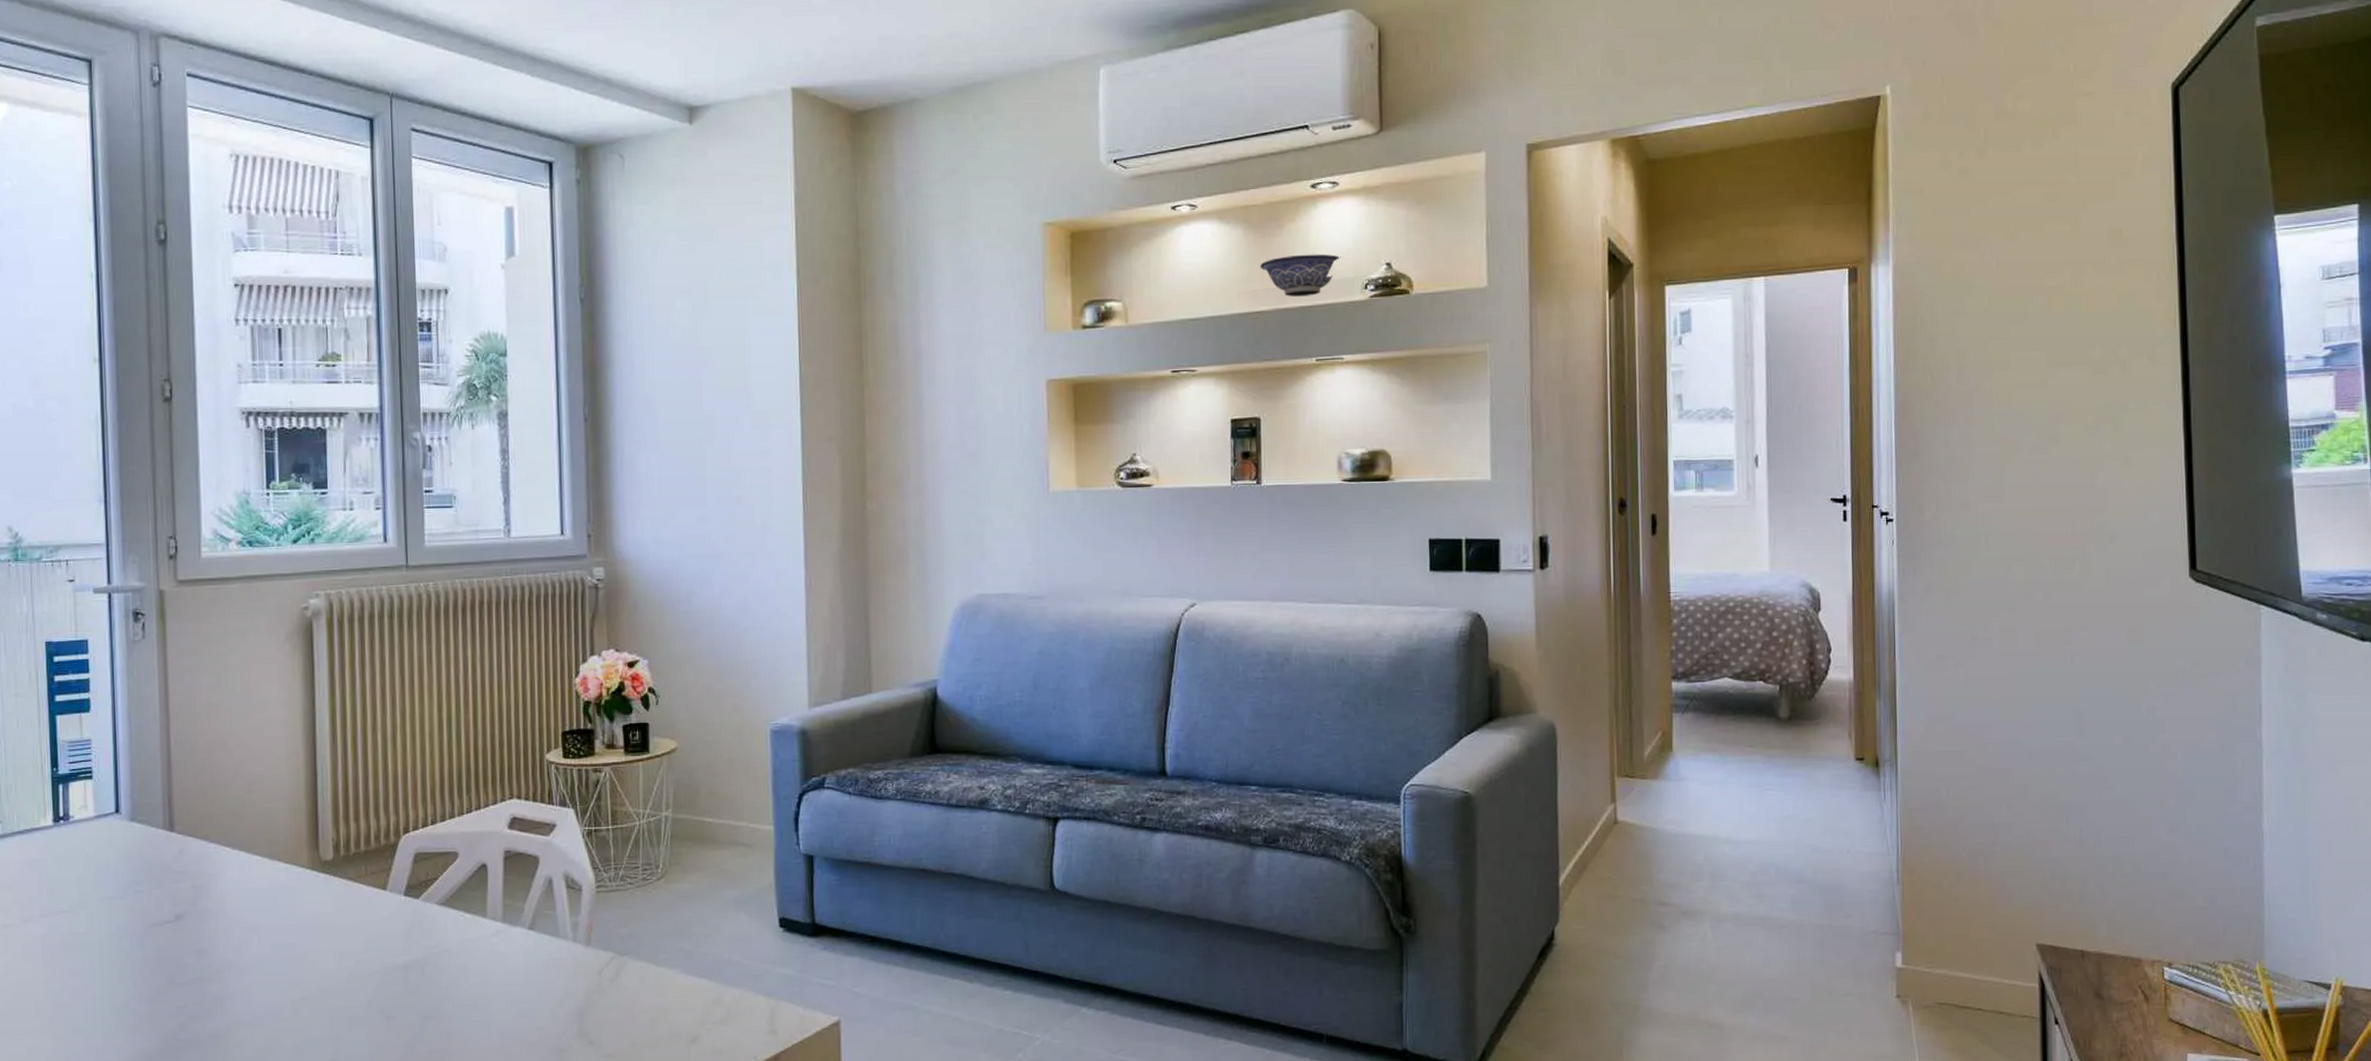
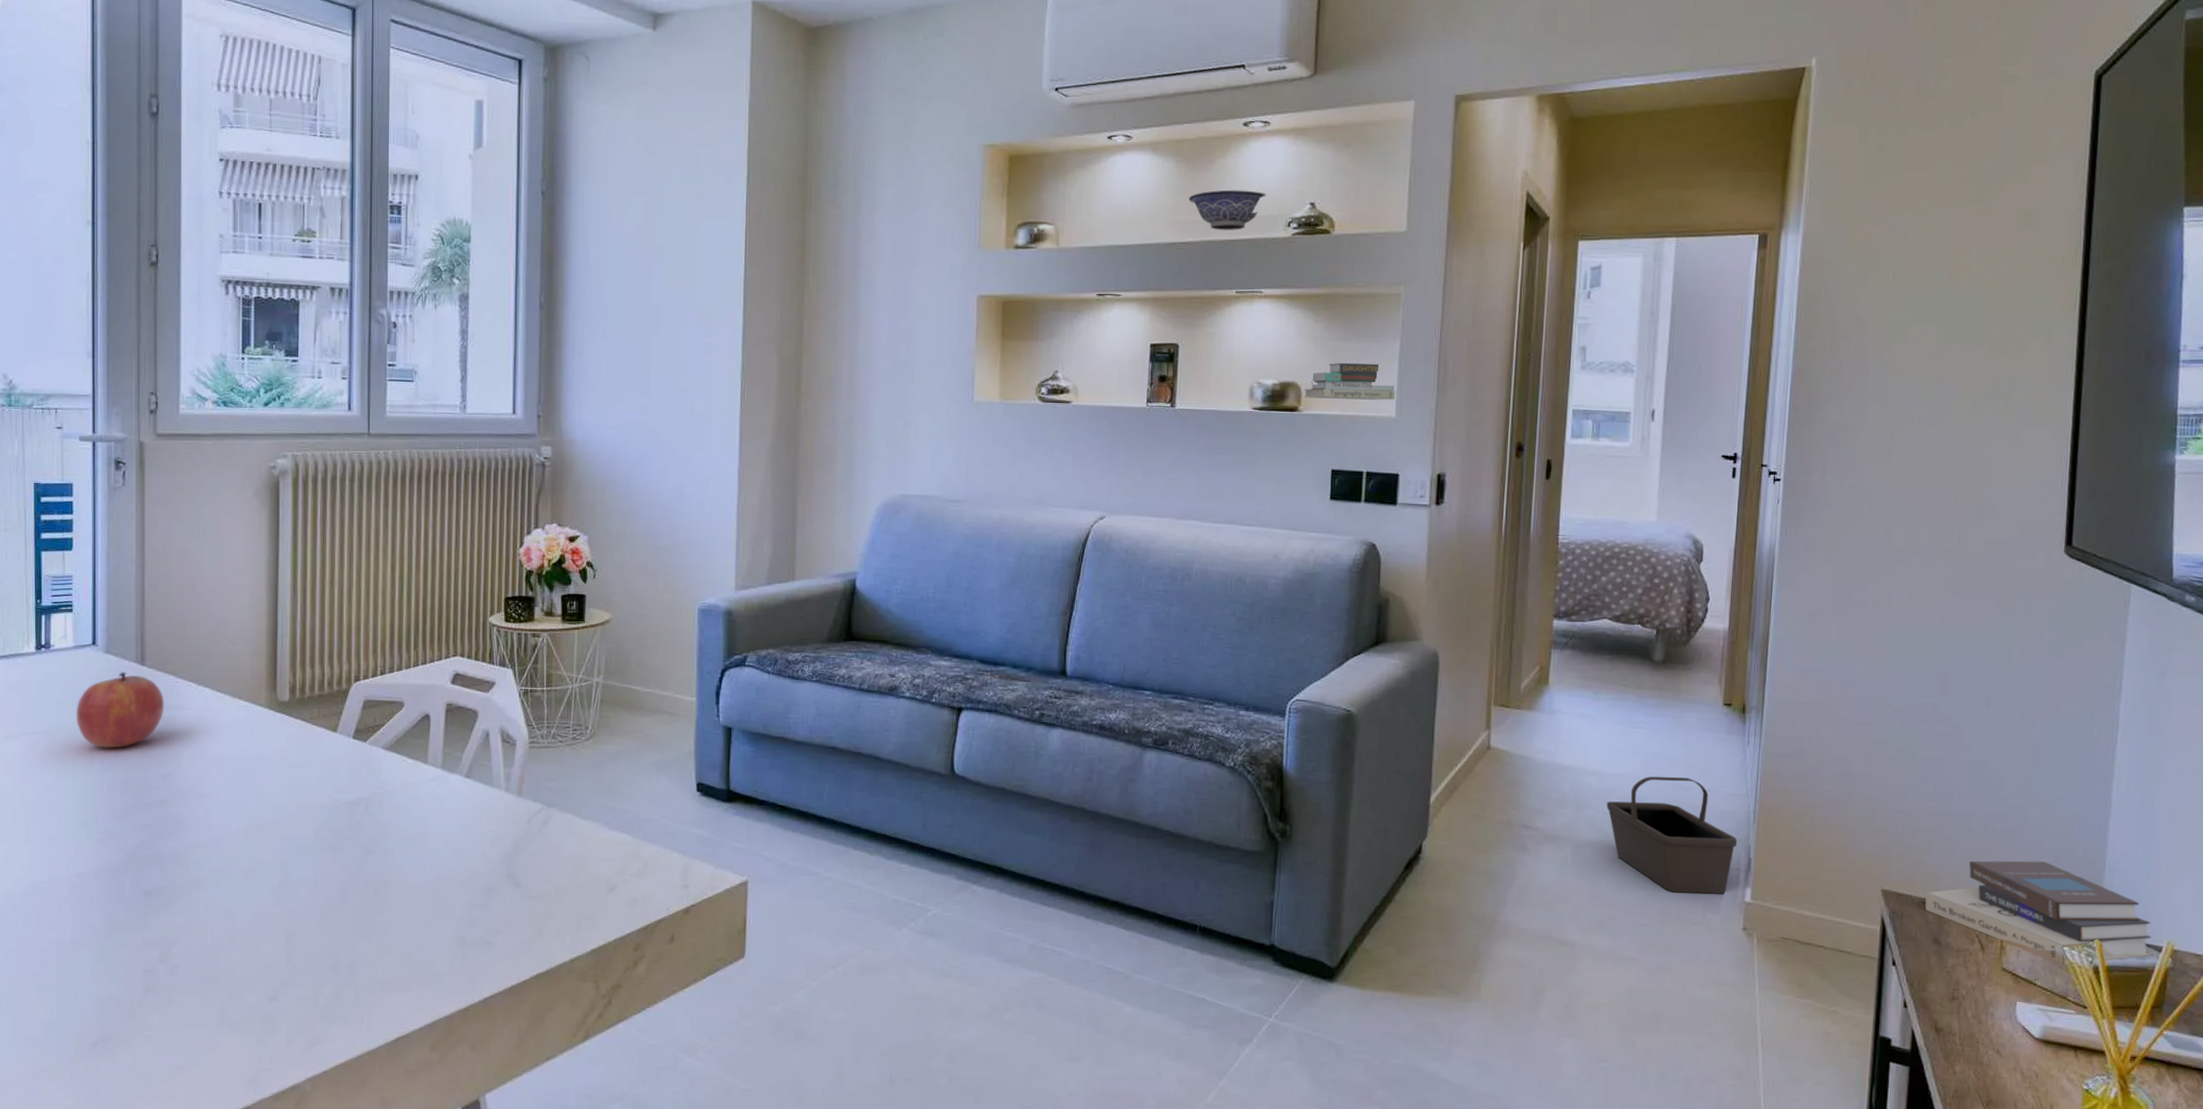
fruit: none [100,840,197,926] -> present [76,672,164,749]
books: none [1395,425,1489,466] -> present [1304,362,1395,400]
basket: none [1744,839,1883,963] -> present [1607,777,1738,894]
books: none [2081,902,2320,1011] -> present [1924,860,2152,965]

